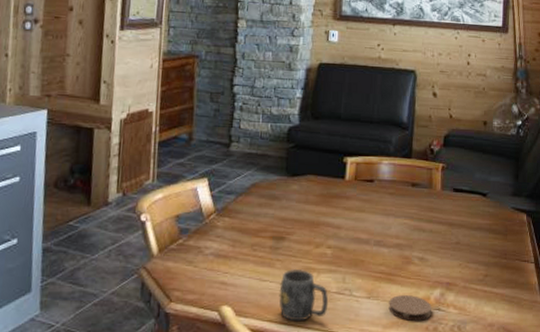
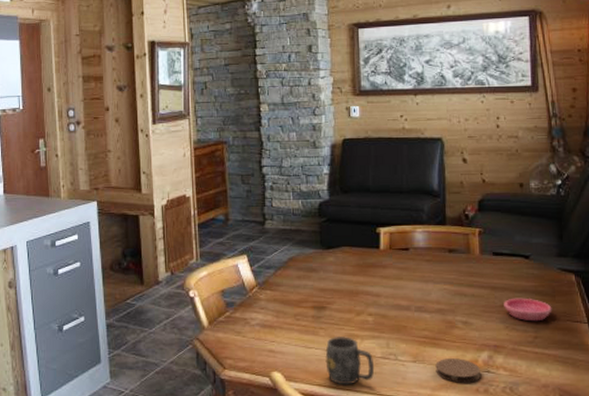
saucer: none [459,235,503,260] -> present [504,297,552,322]

